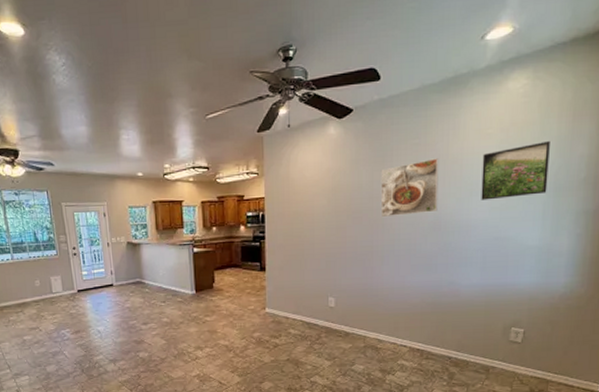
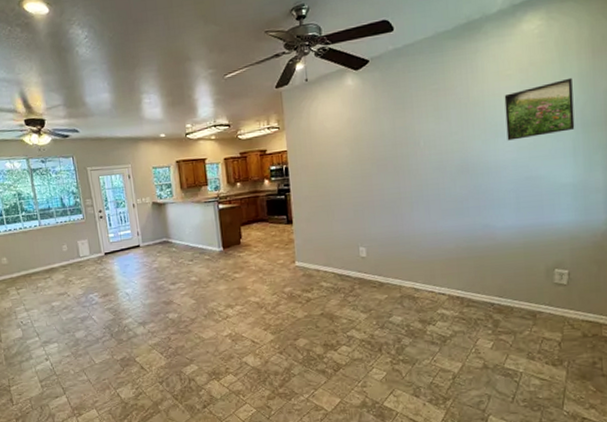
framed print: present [380,158,439,217] -> none [402,102,464,163]

